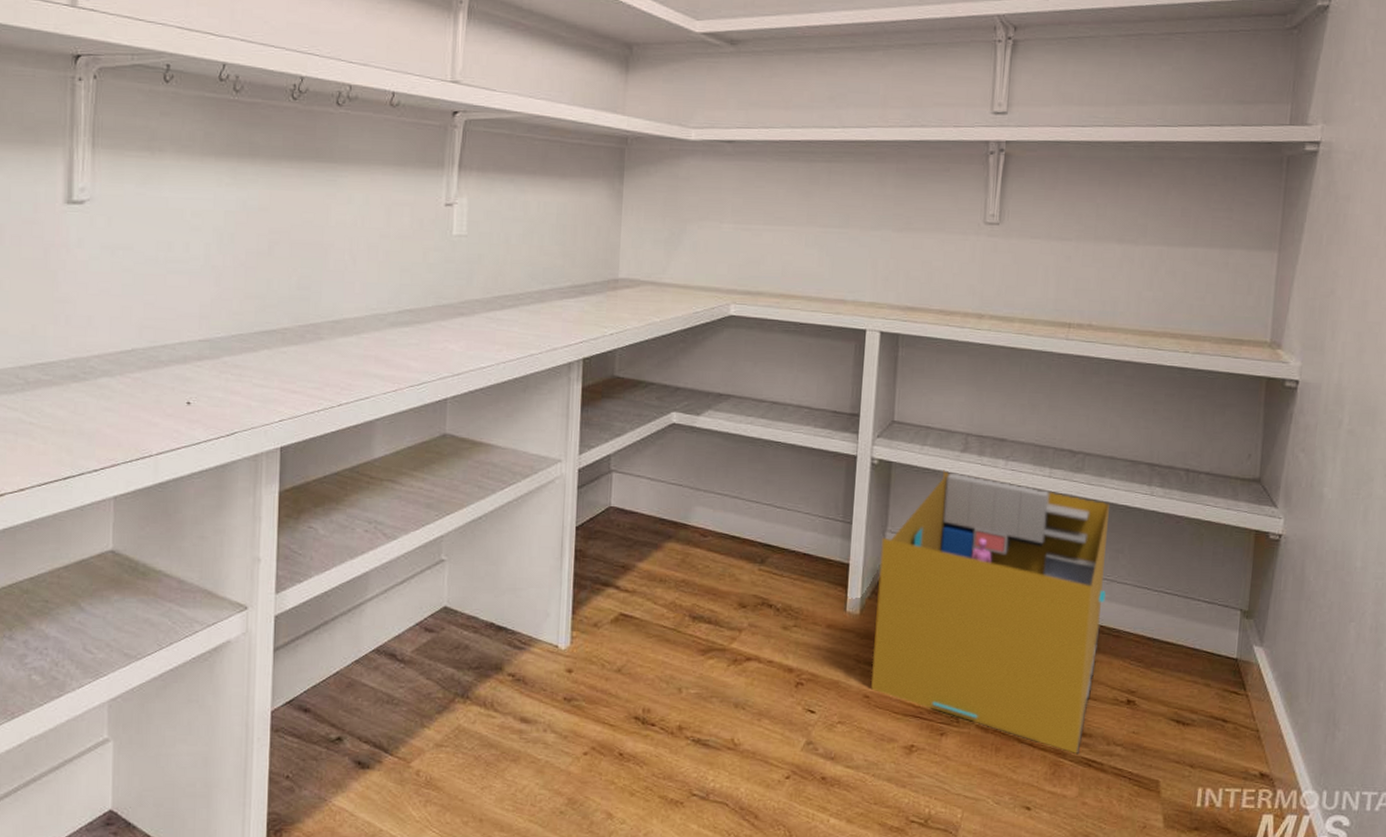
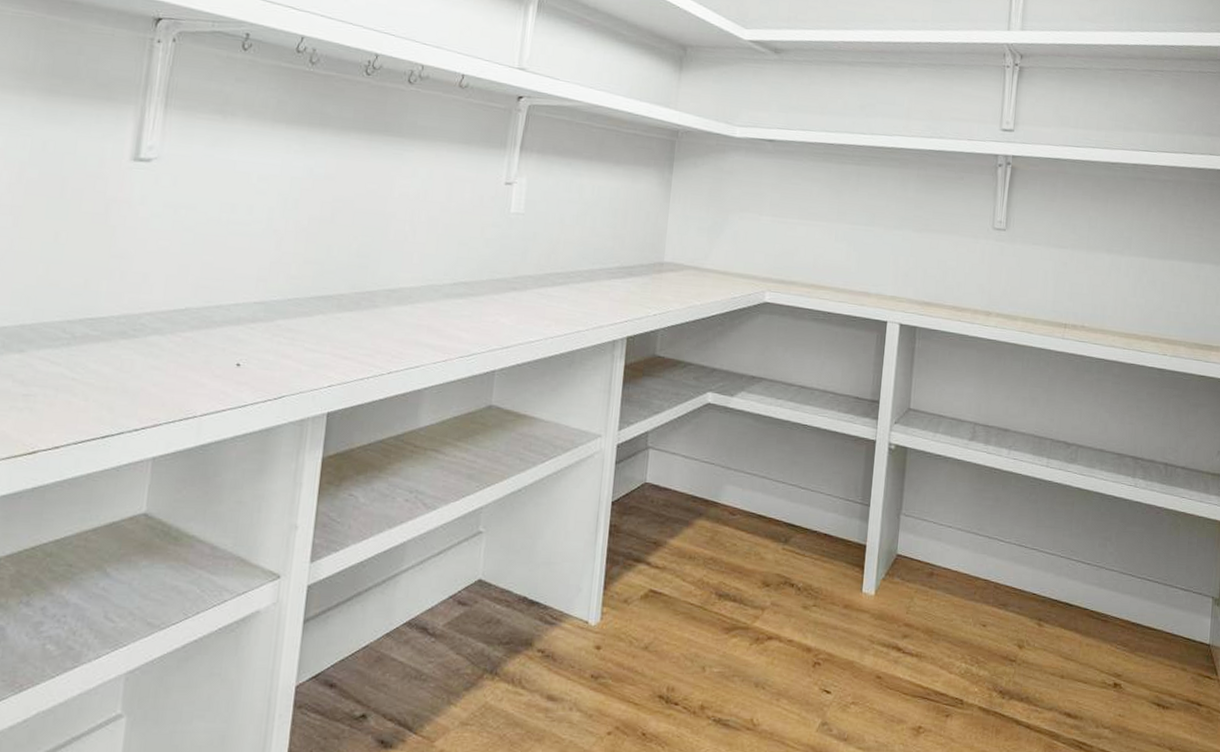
storage bin: present [870,470,1110,754] -> none [883,457,1099,736]

